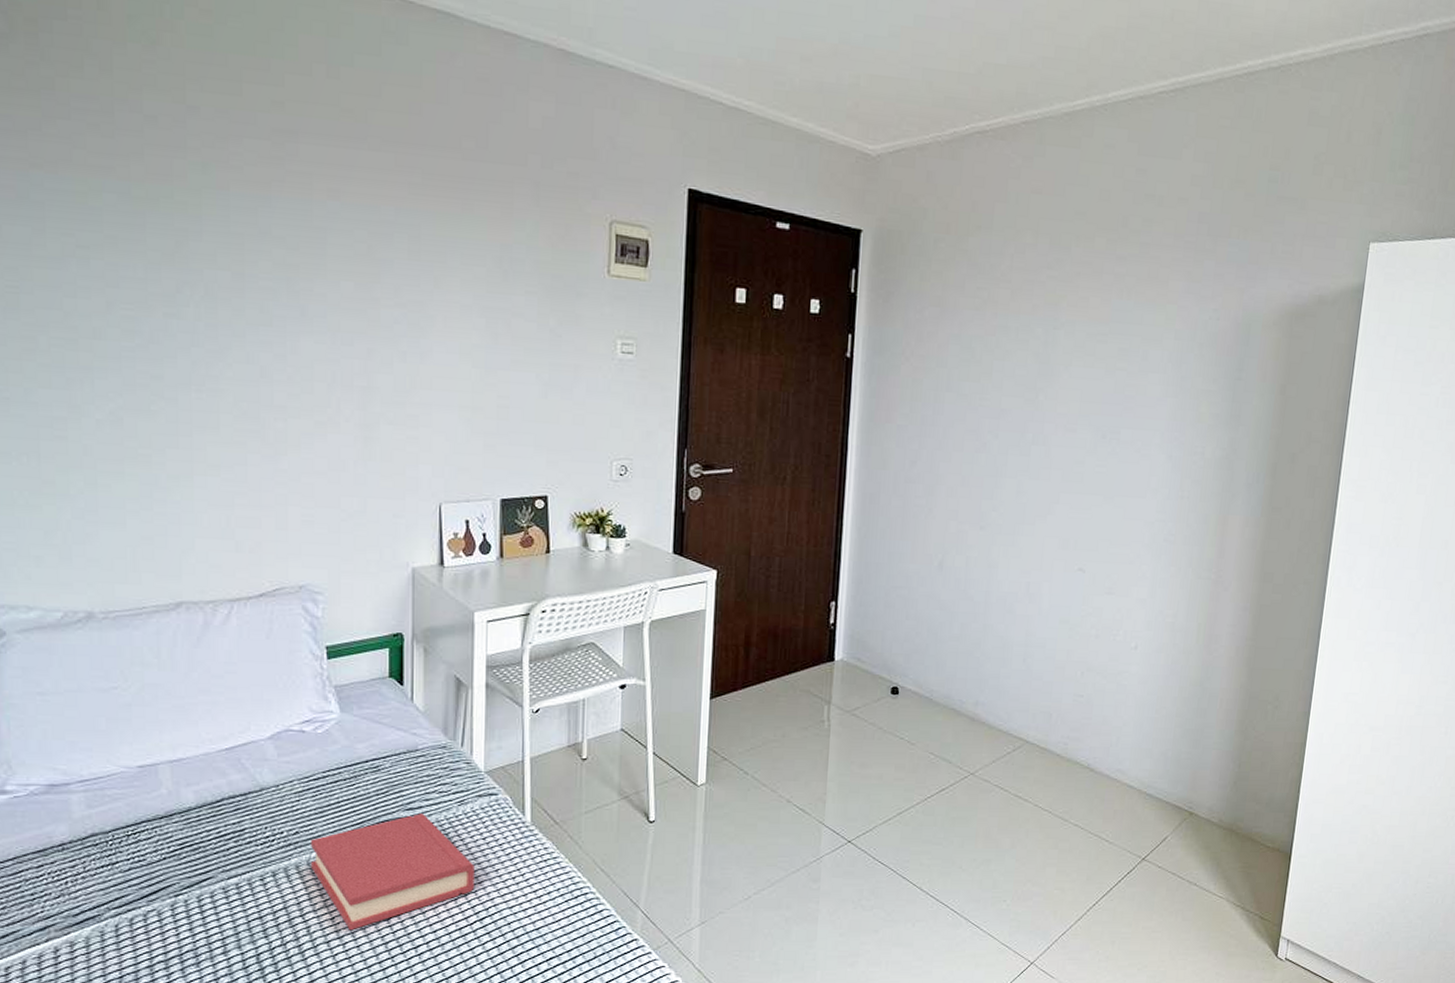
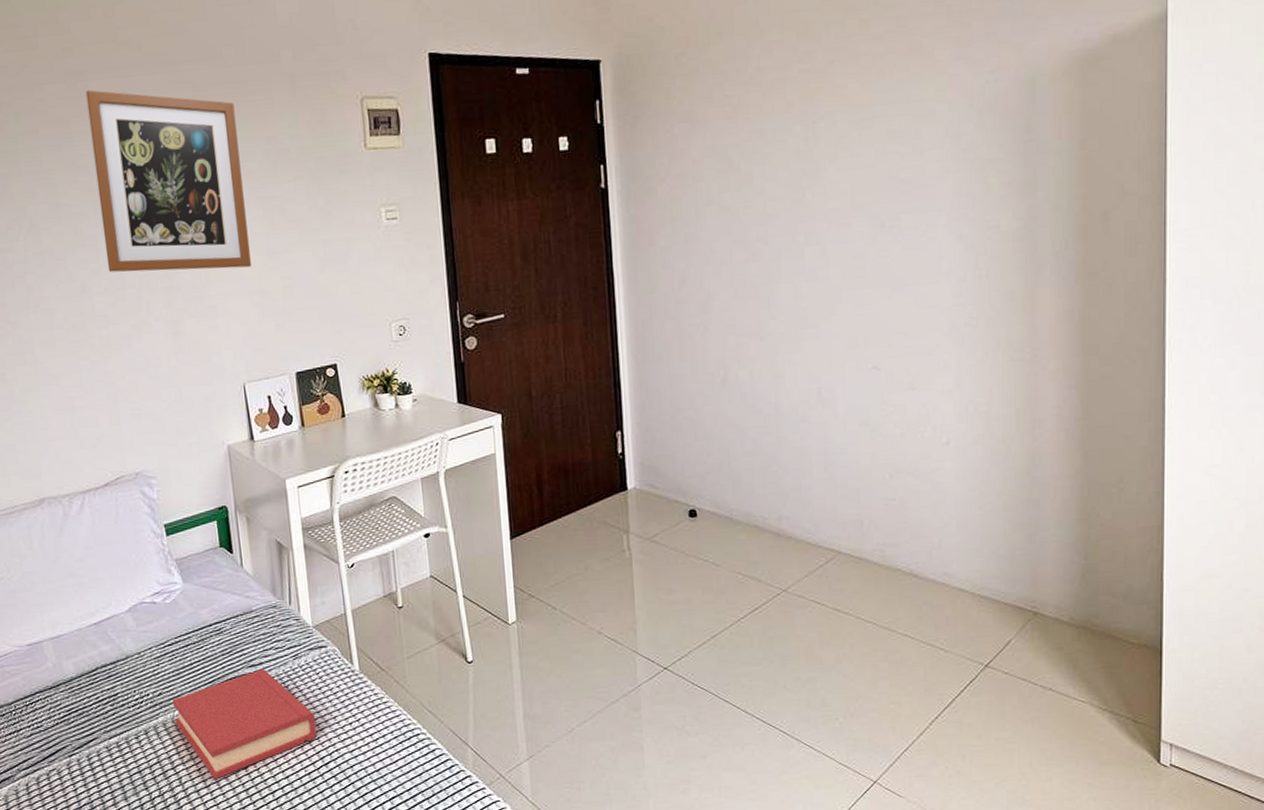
wall art: none [294,154,468,379] -> present [85,90,251,272]

